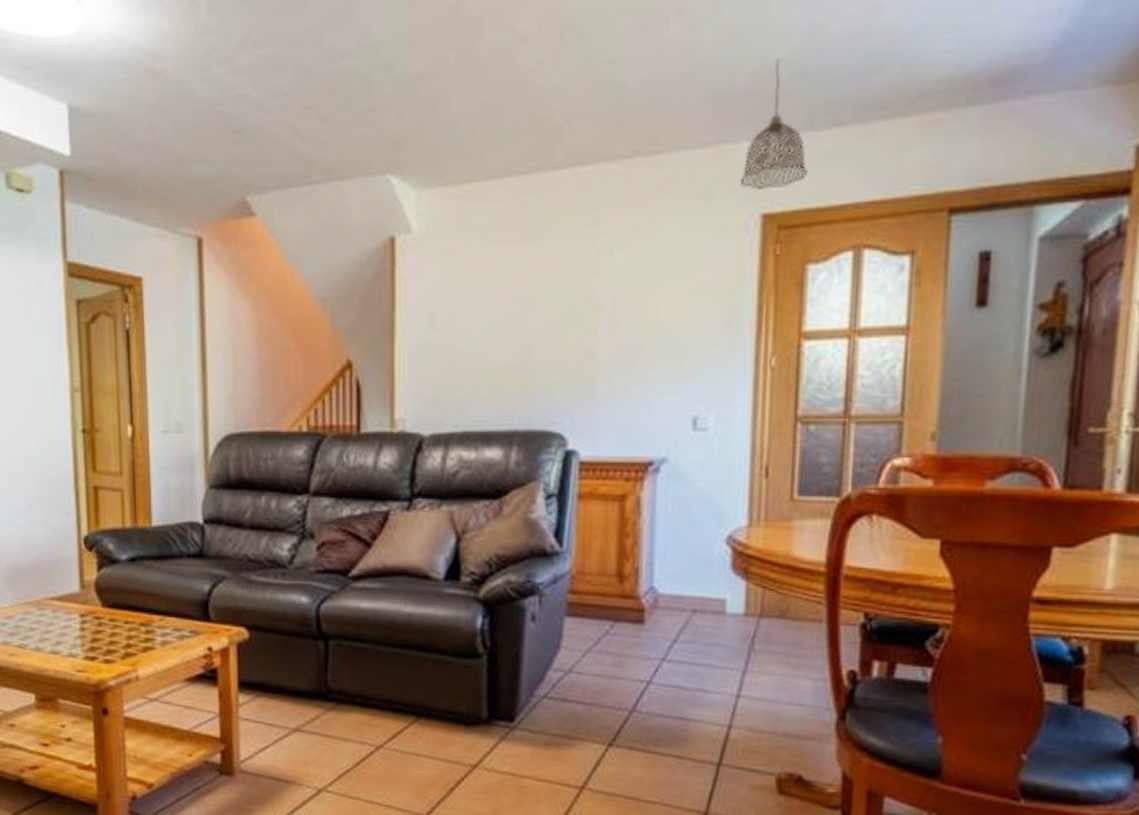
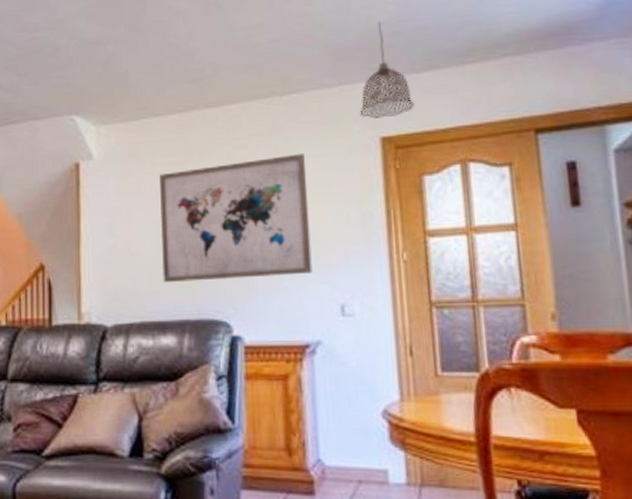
wall art: none [489,232,668,387] -> present [160,153,312,283]

